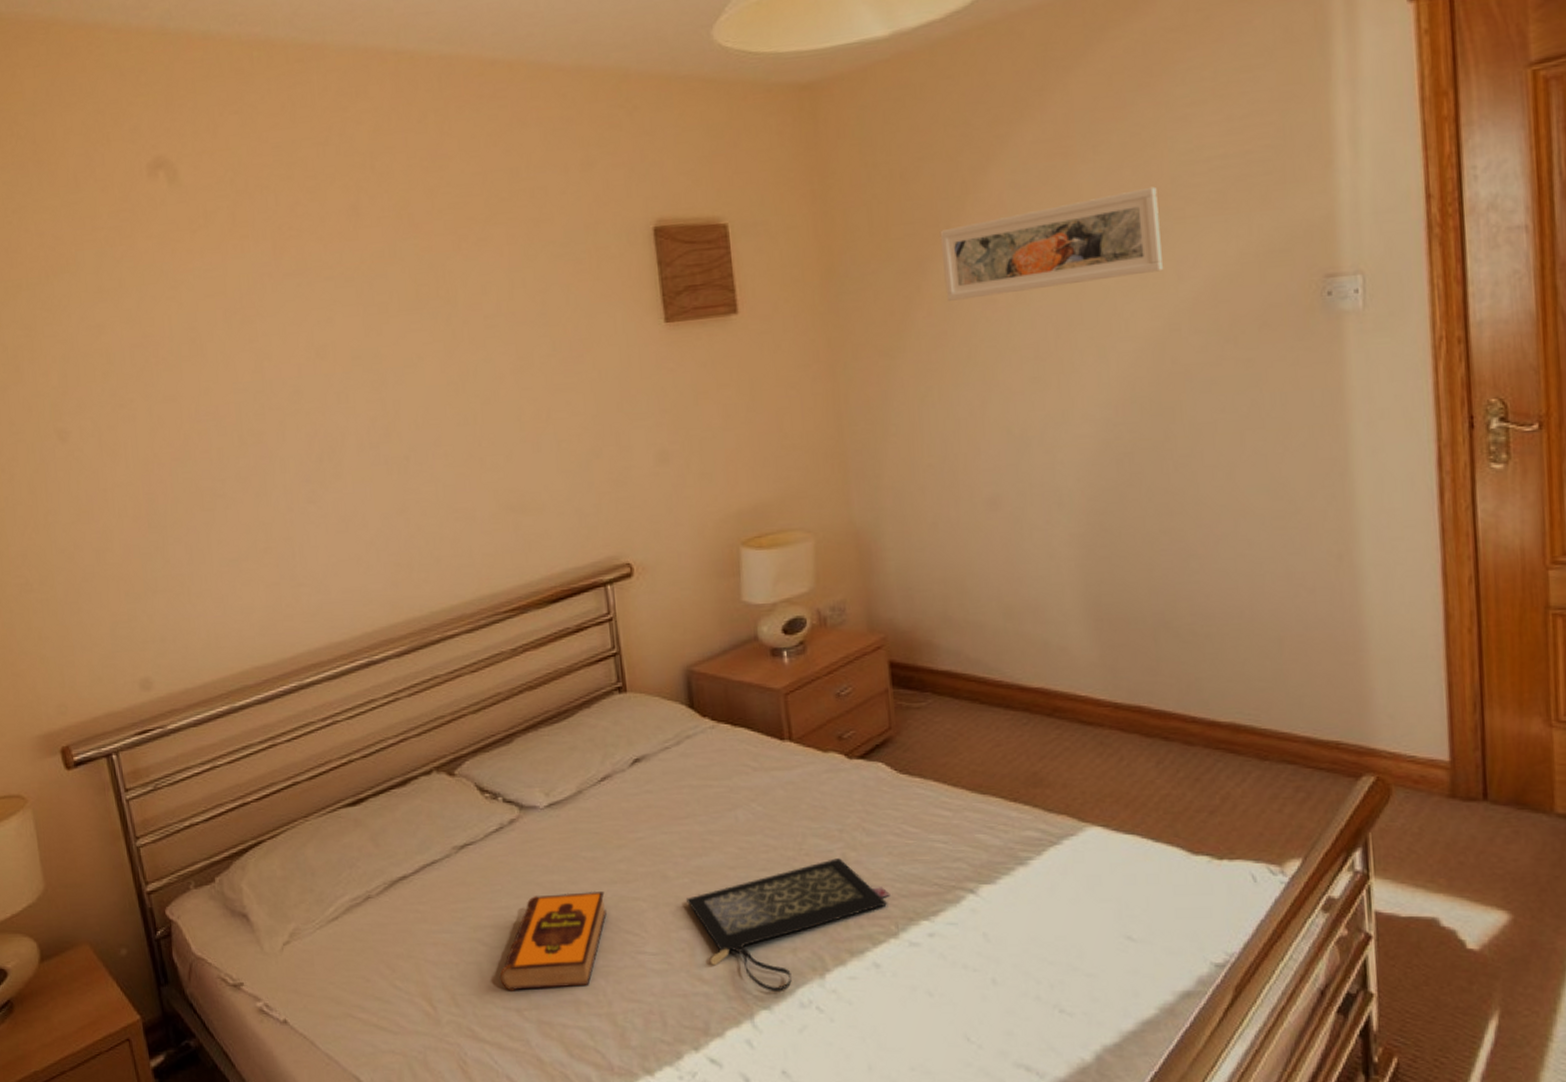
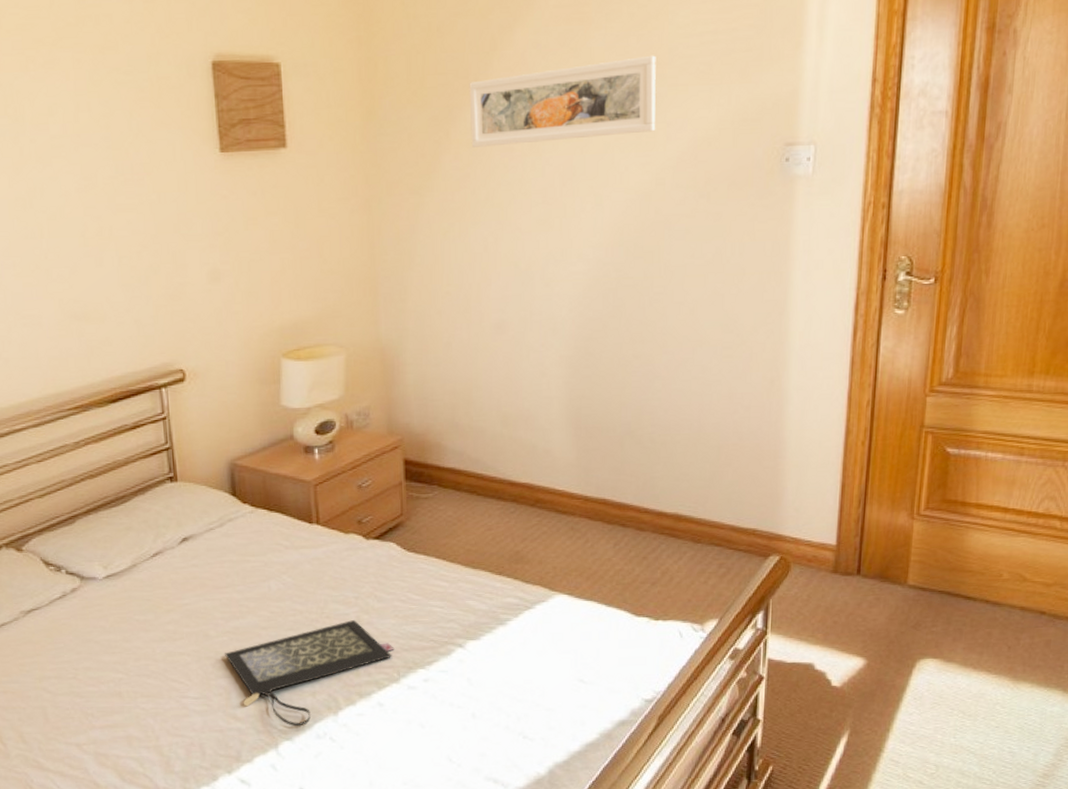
hardback book: present [499,891,608,991] -> none [62,647,157,730]

